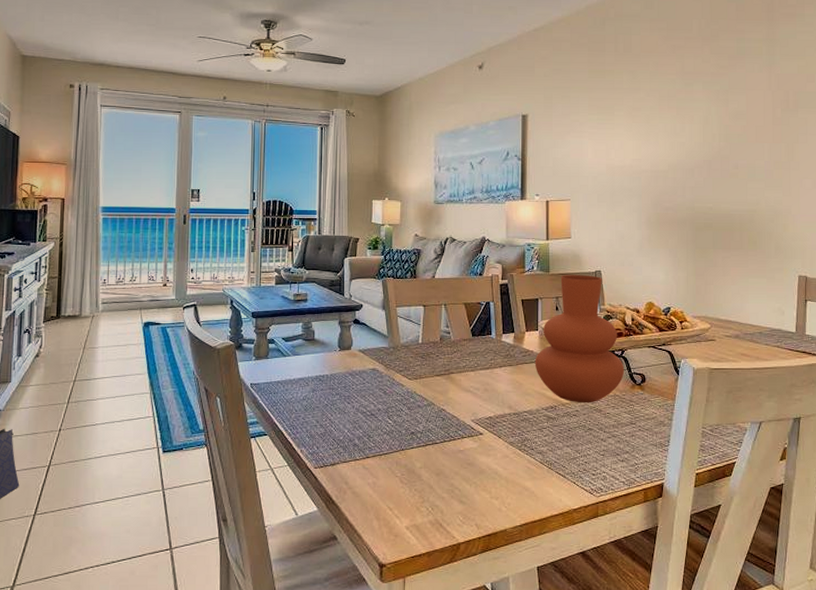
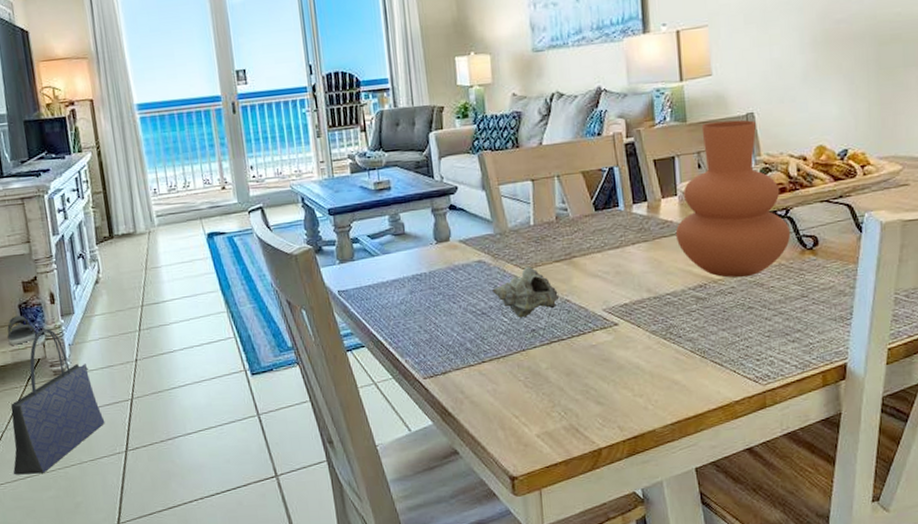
seashell: none [382,377,436,422] -> present [492,266,558,318]

